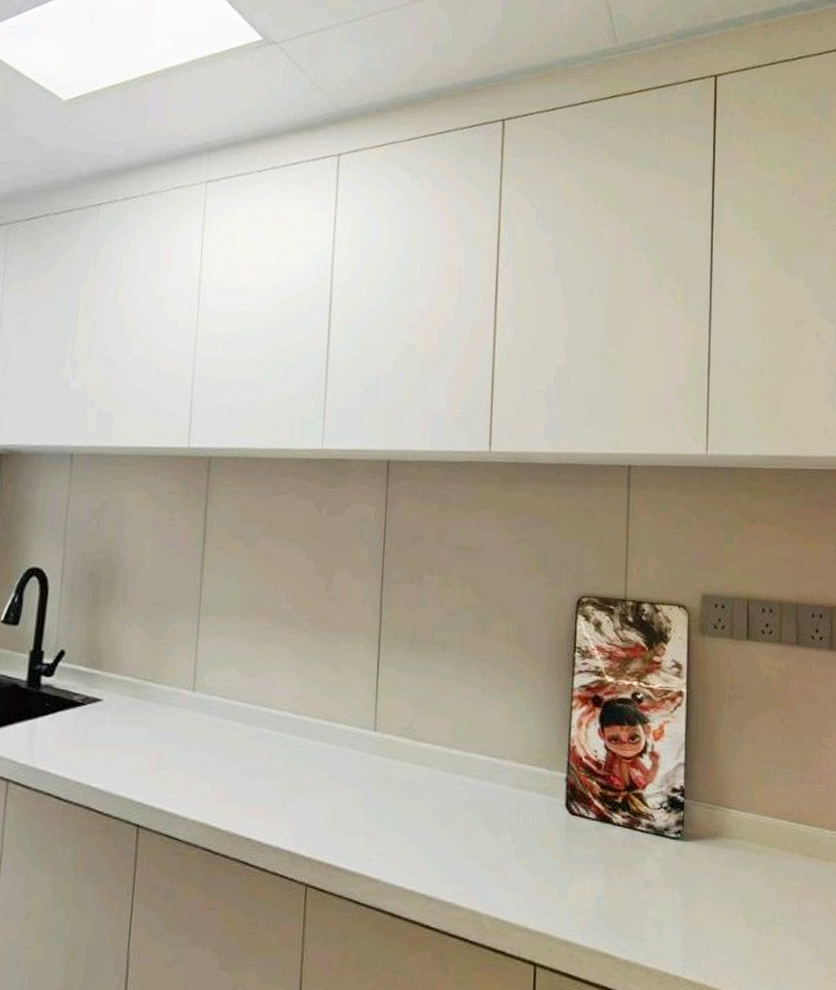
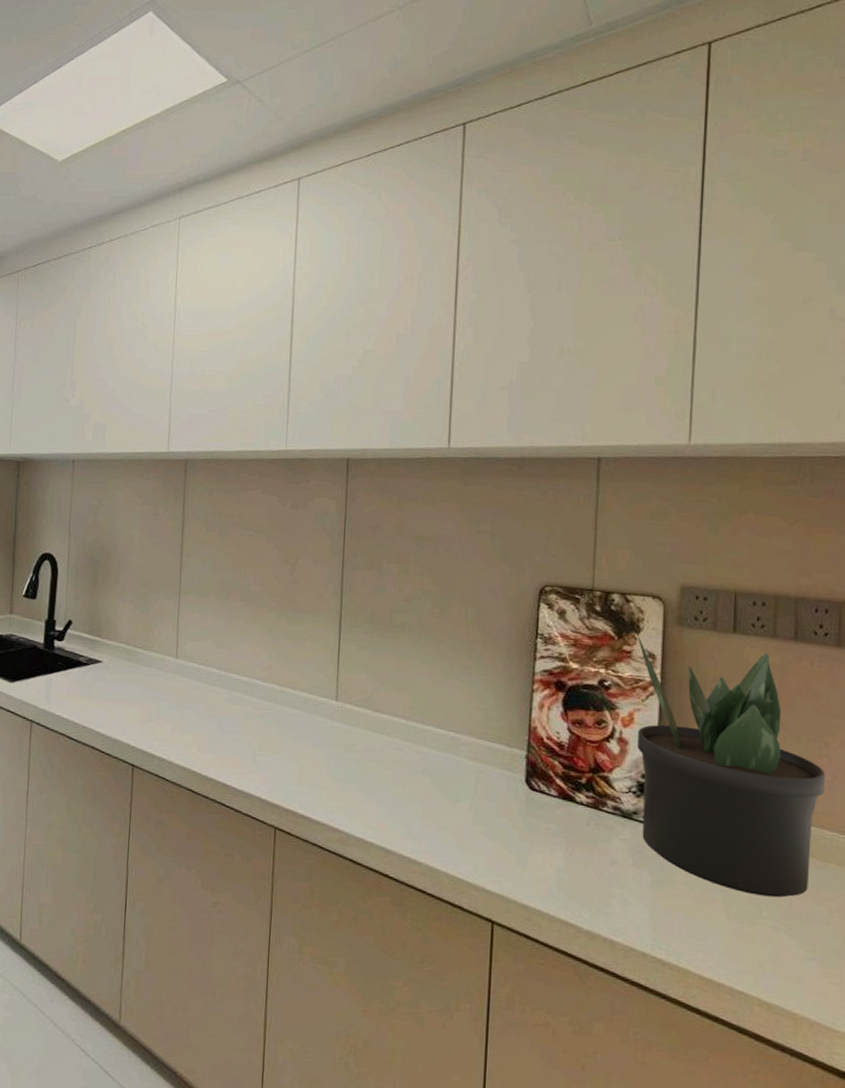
planter: none [665,645,824,902] -> present [637,635,825,898]

